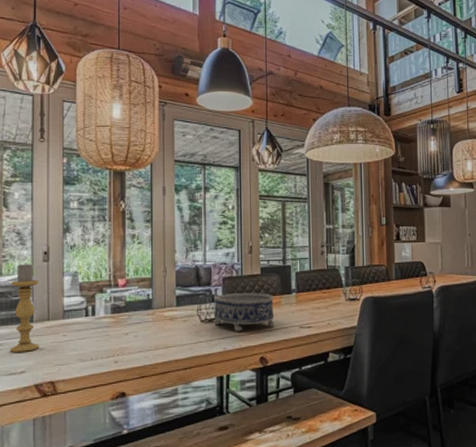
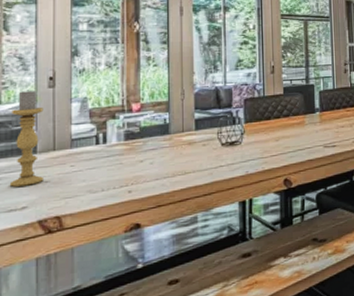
decorative bowl: present [213,293,275,331] -> none [234,113,299,154]

